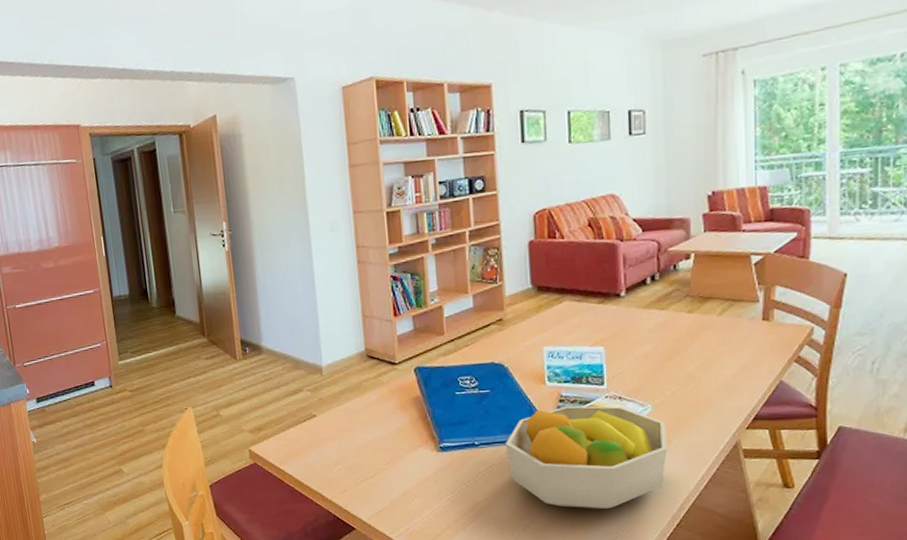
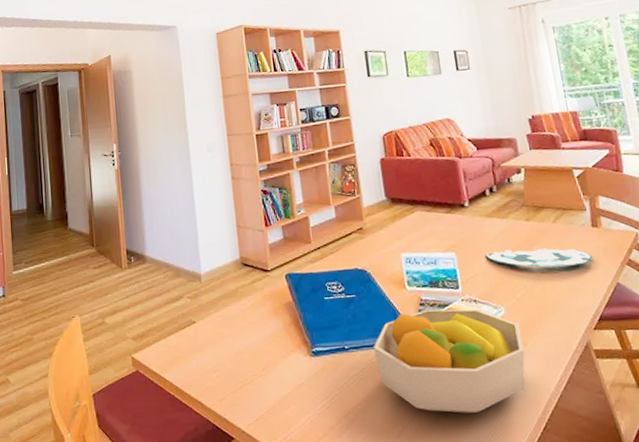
plate: none [638,342,757,364] -> present [486,247,592,267]

